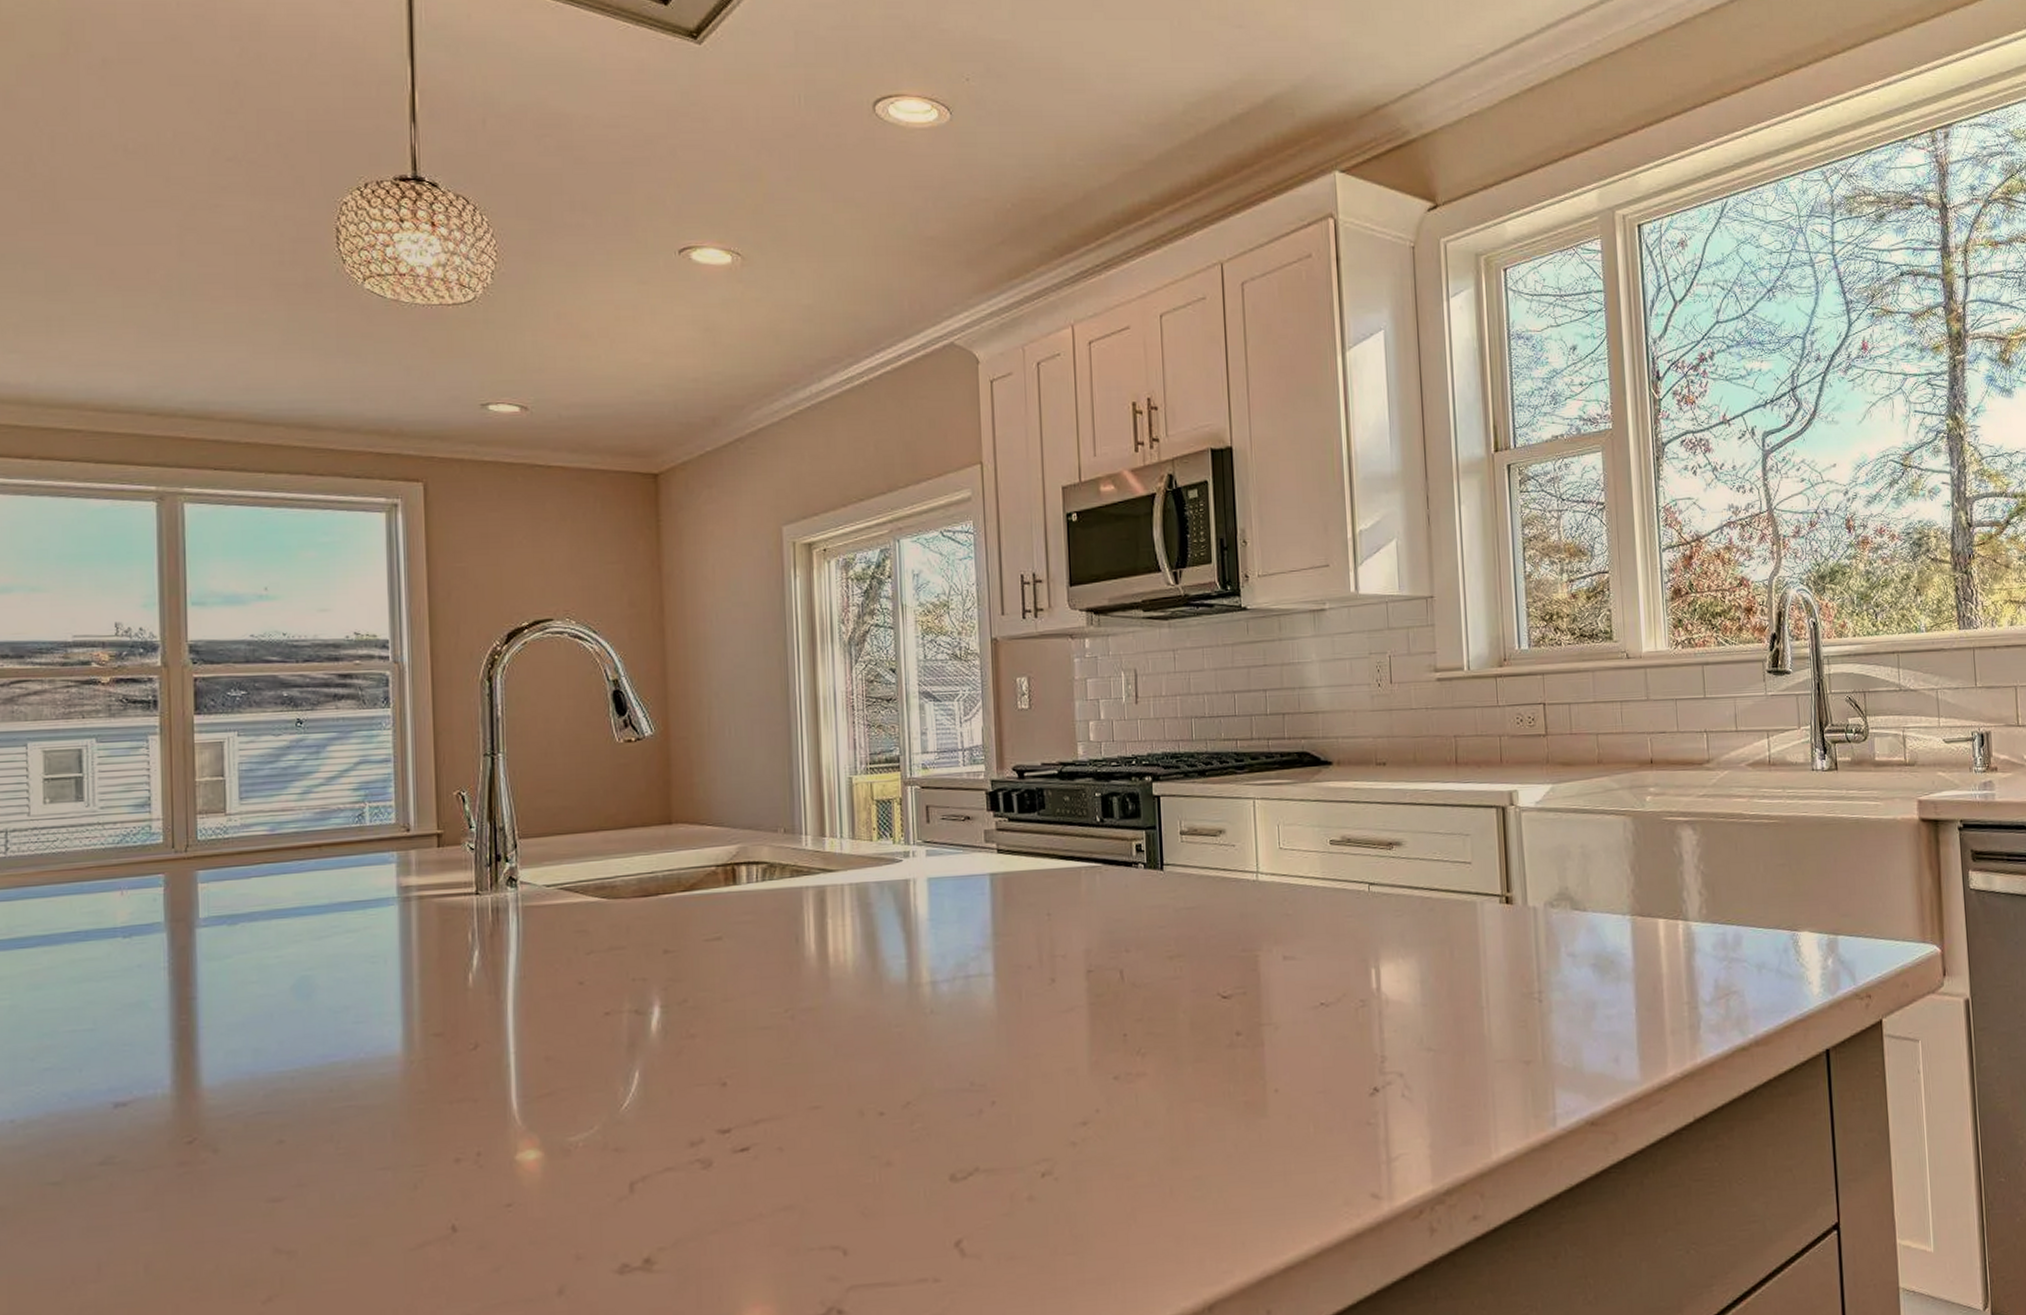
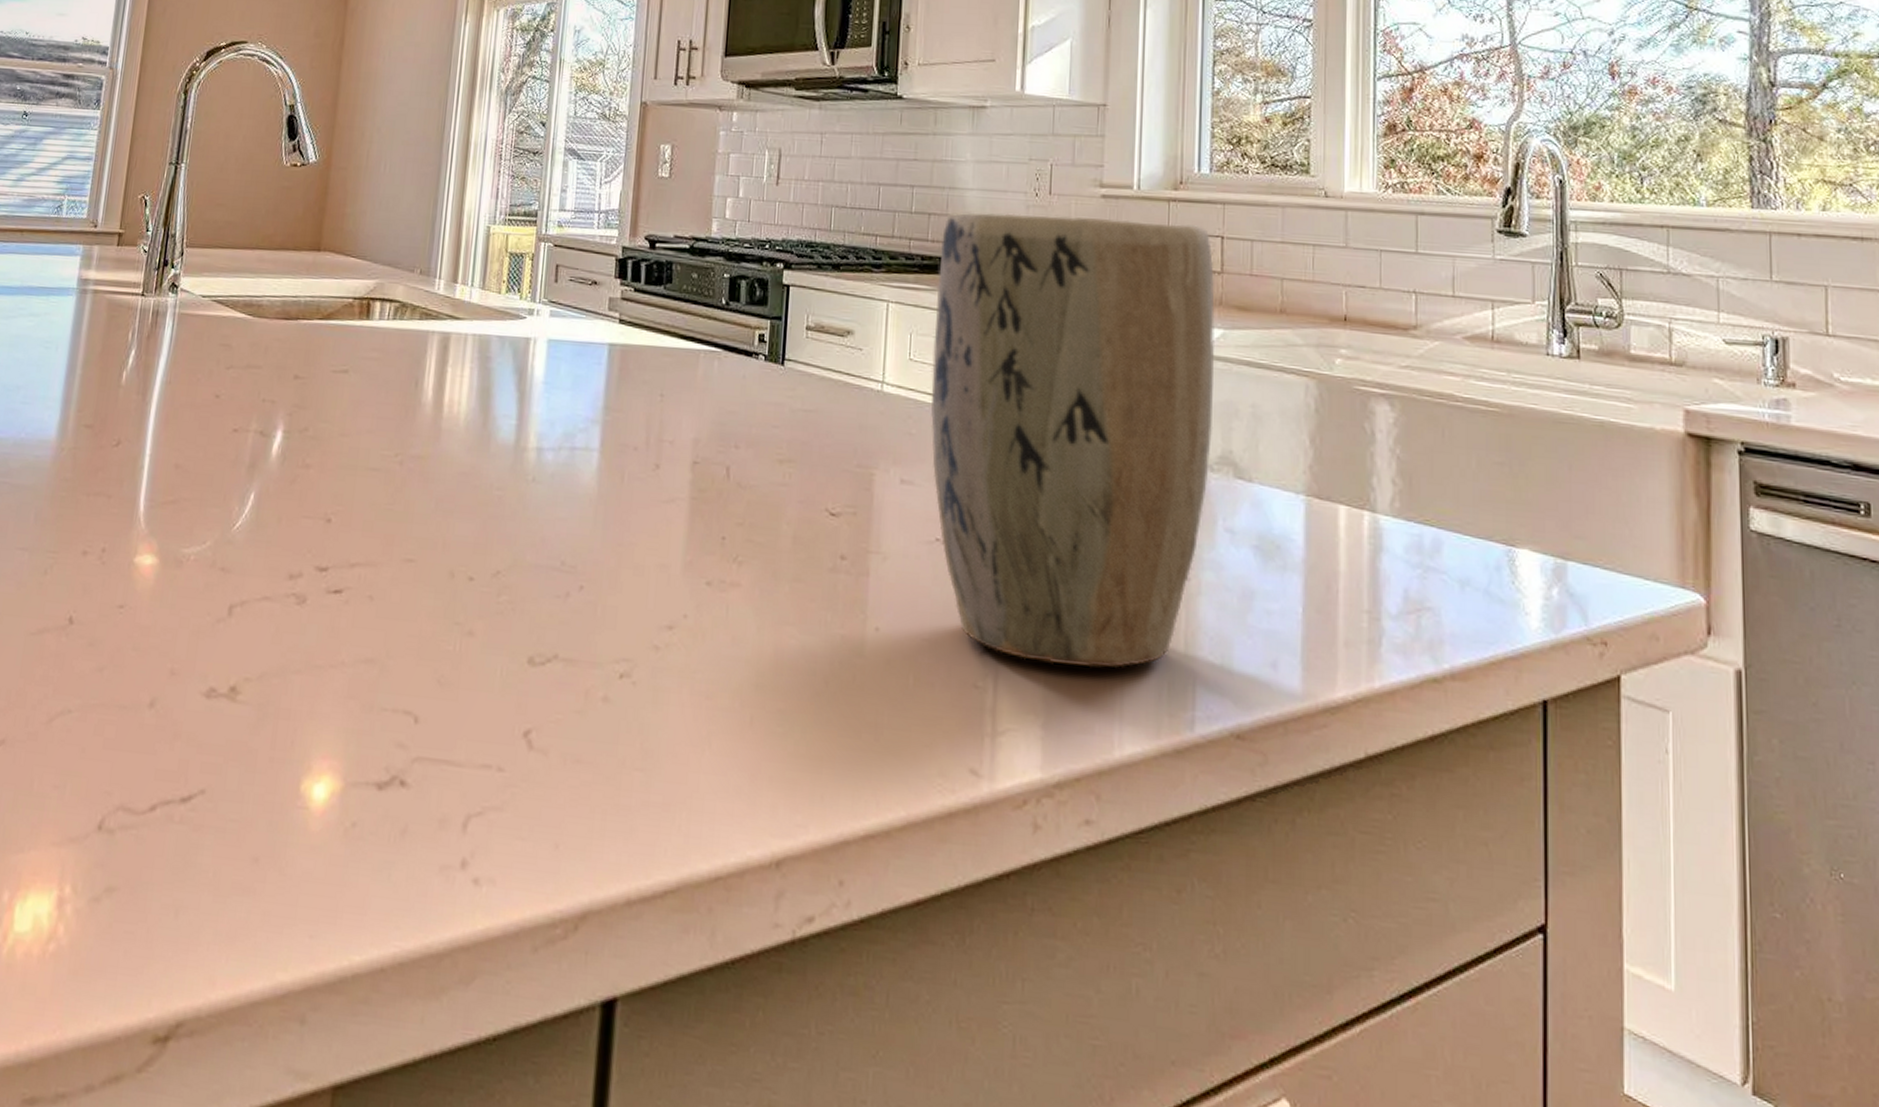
plant pot: none [1297,696,1551,1093] -> present [931,212,1215,668]

